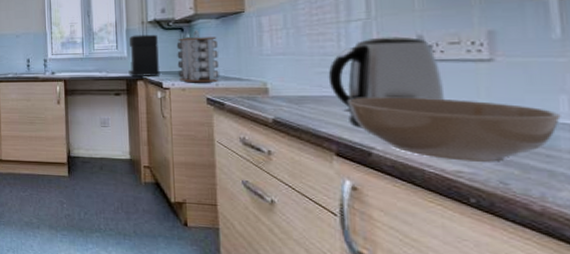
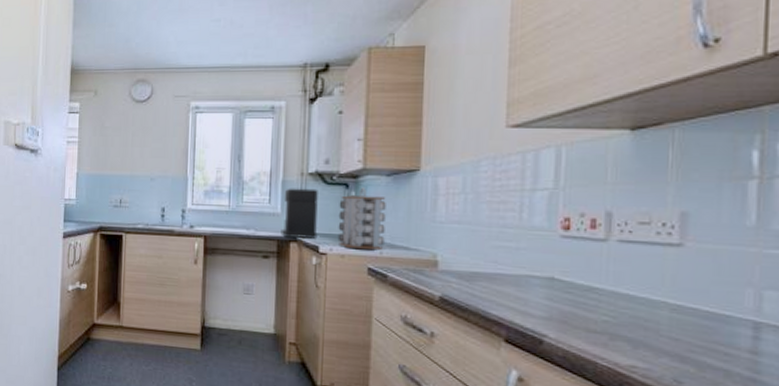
kettle: present [328,36,446,127] -> none [505,210,628,311]
bowl: present [347,97,561,162] -> none [523,277,745,358]

